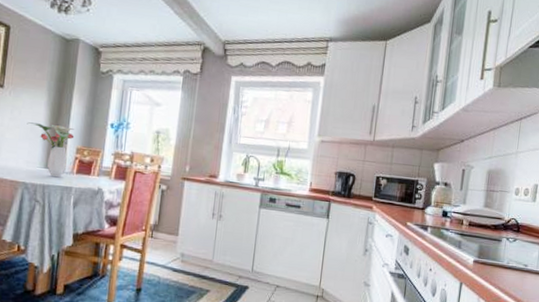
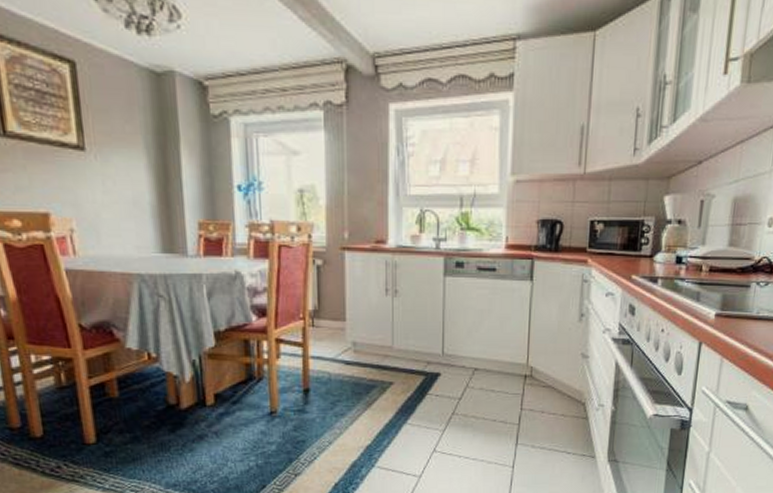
flower arrangement: present [27,122,75,178] -> none [126,193,193,264]

